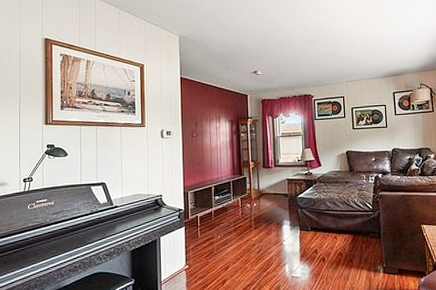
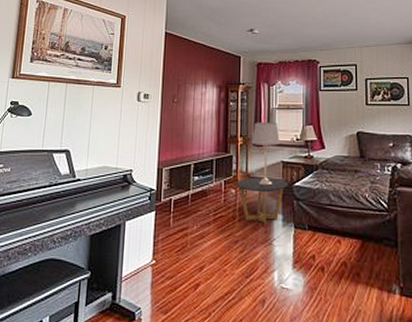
side table: none [250,192,294,229] -> present [236,177,289,224]
lamp: none [261,148,284,199] -> present [252,122,280,186]

